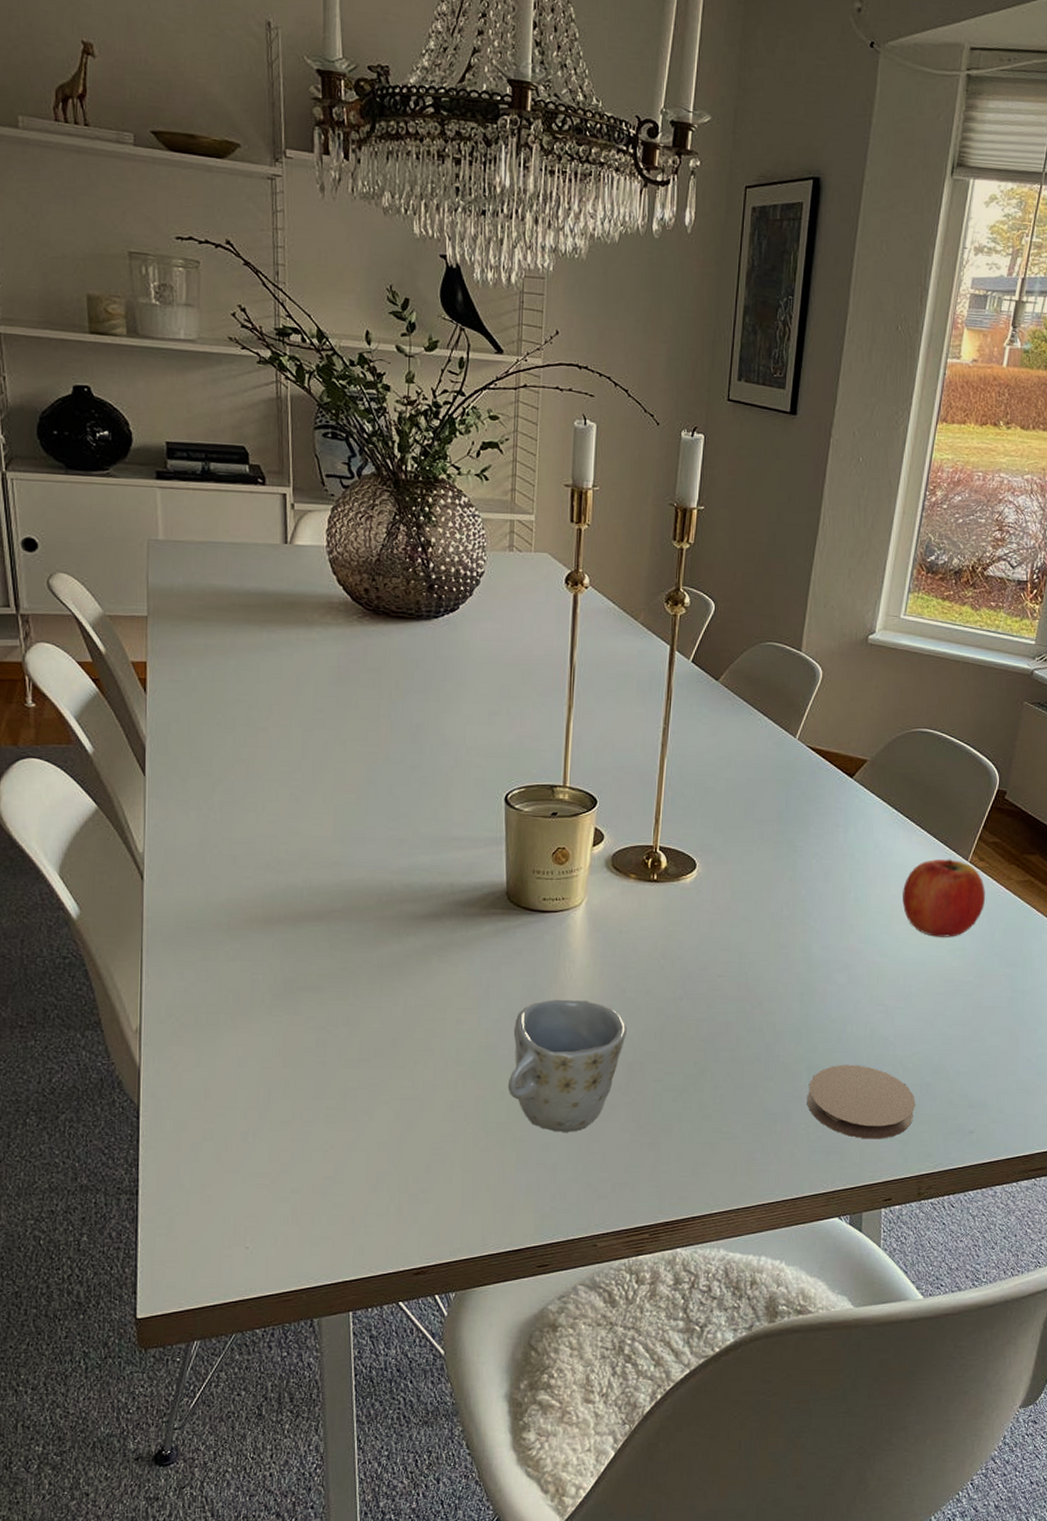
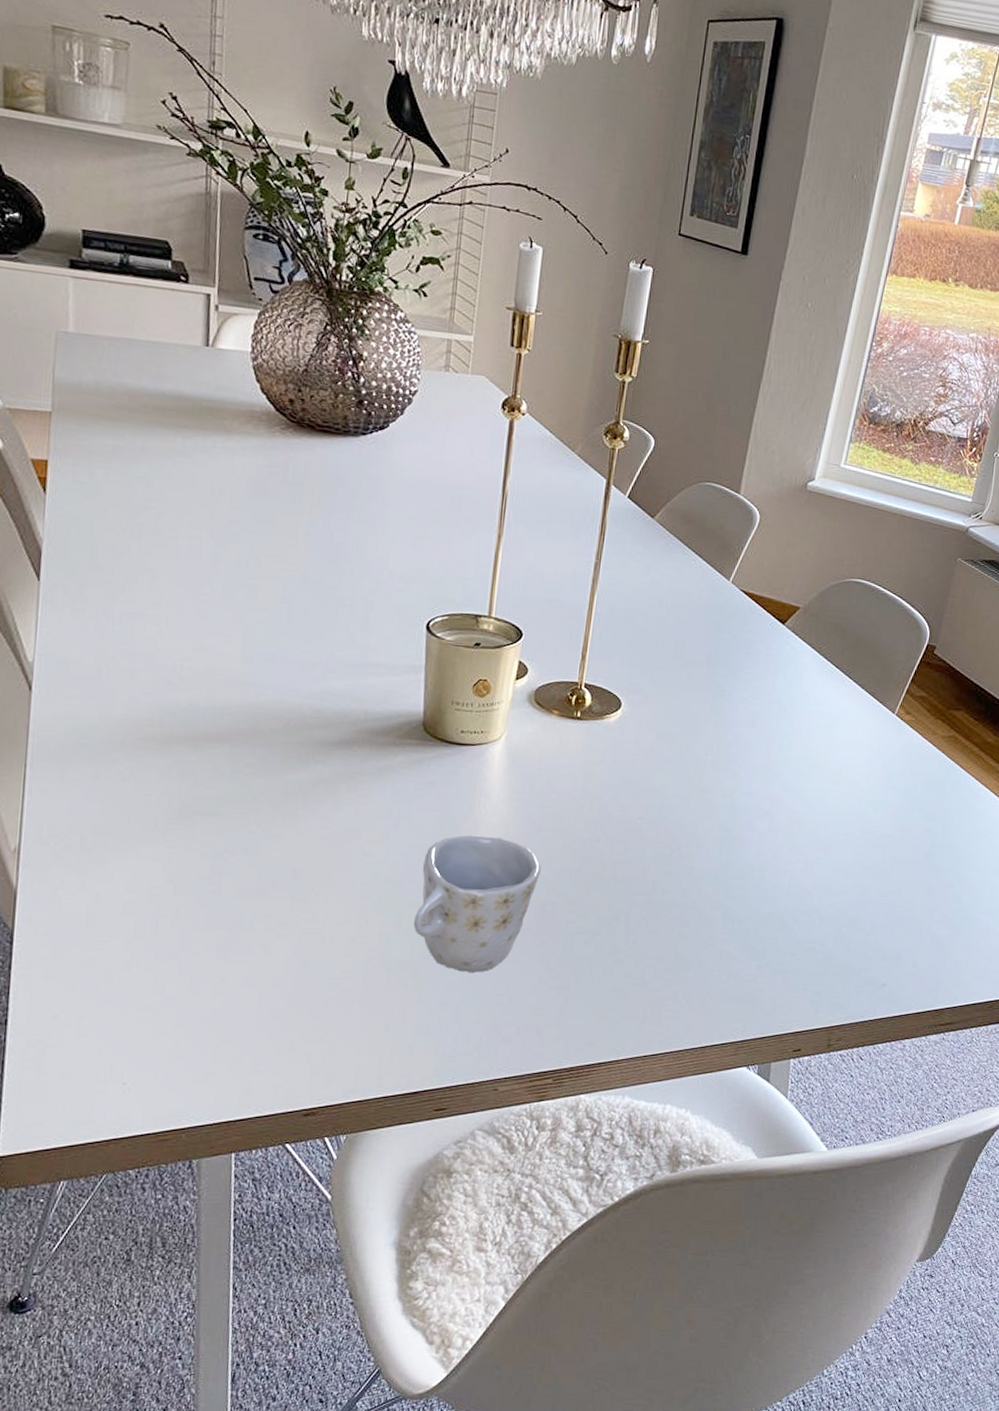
coaster: present [807,1065,916,1139] -> none [721,913,831,989]
fruit: present [902,859,985,937] -> none [827,711,910,789]

